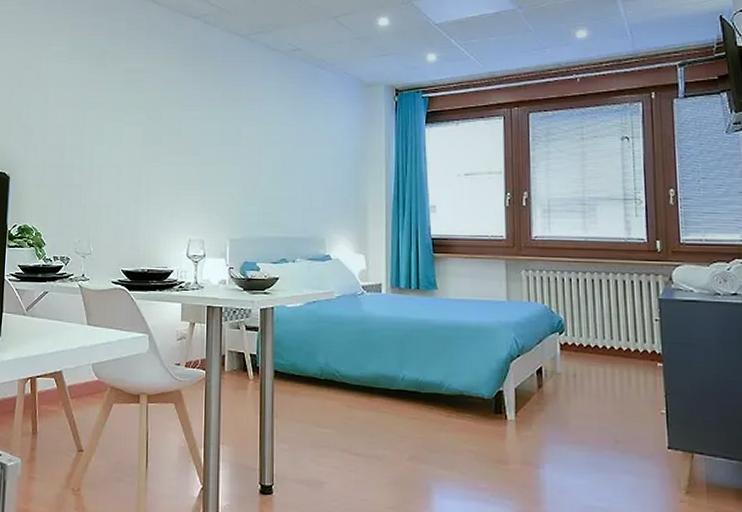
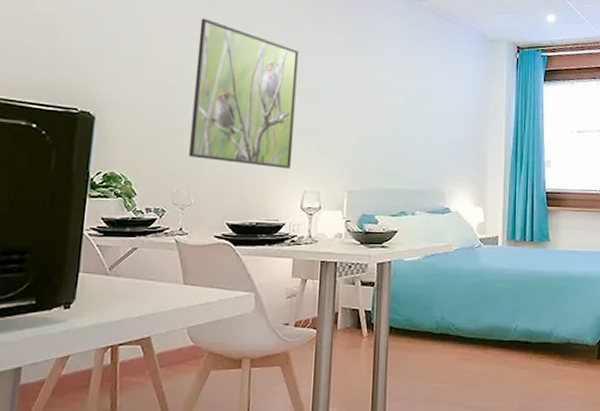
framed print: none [87,83,179,219] -> present [189,18,299,169]

